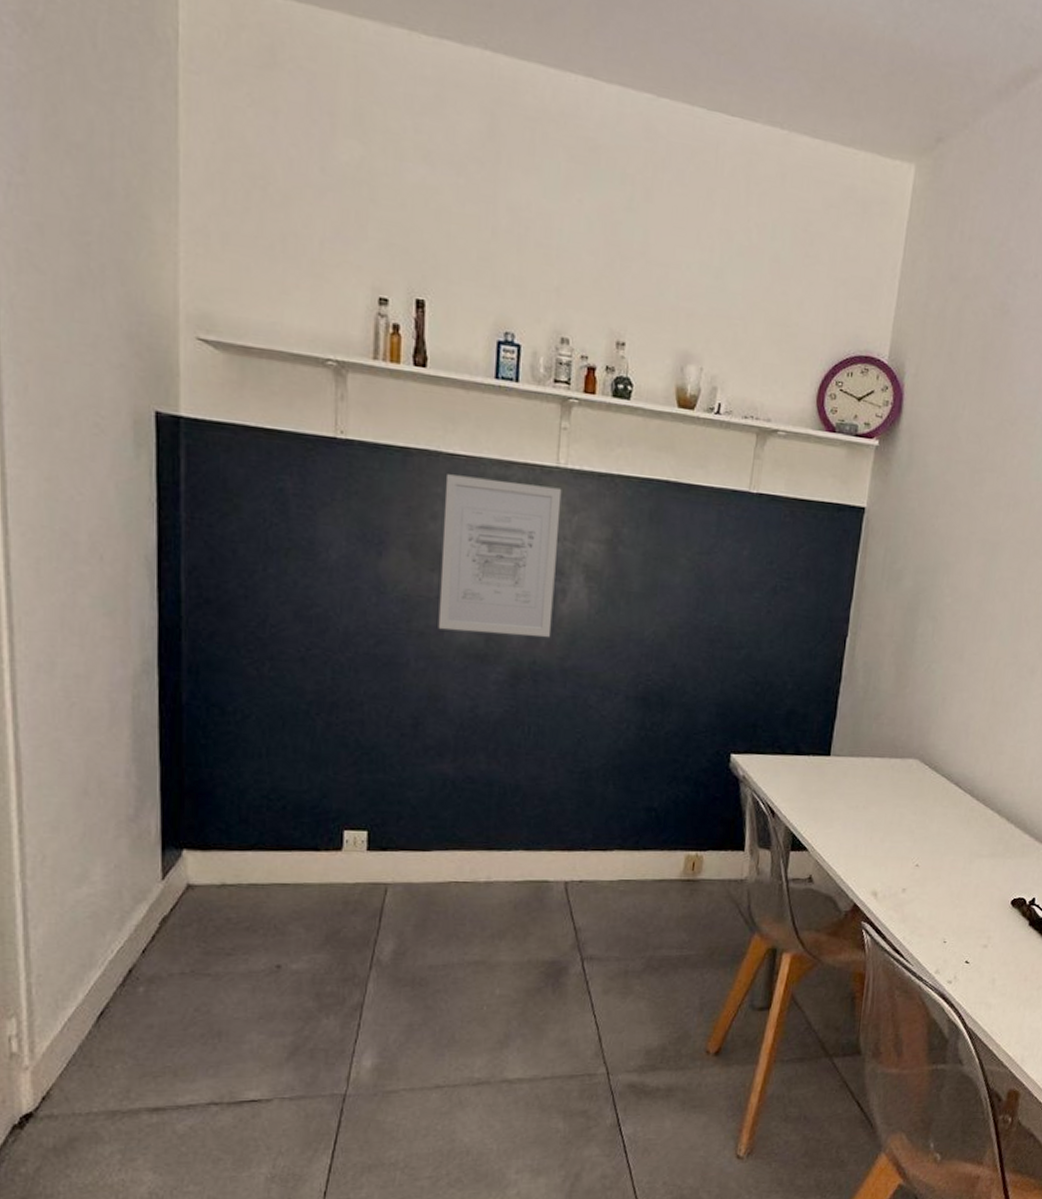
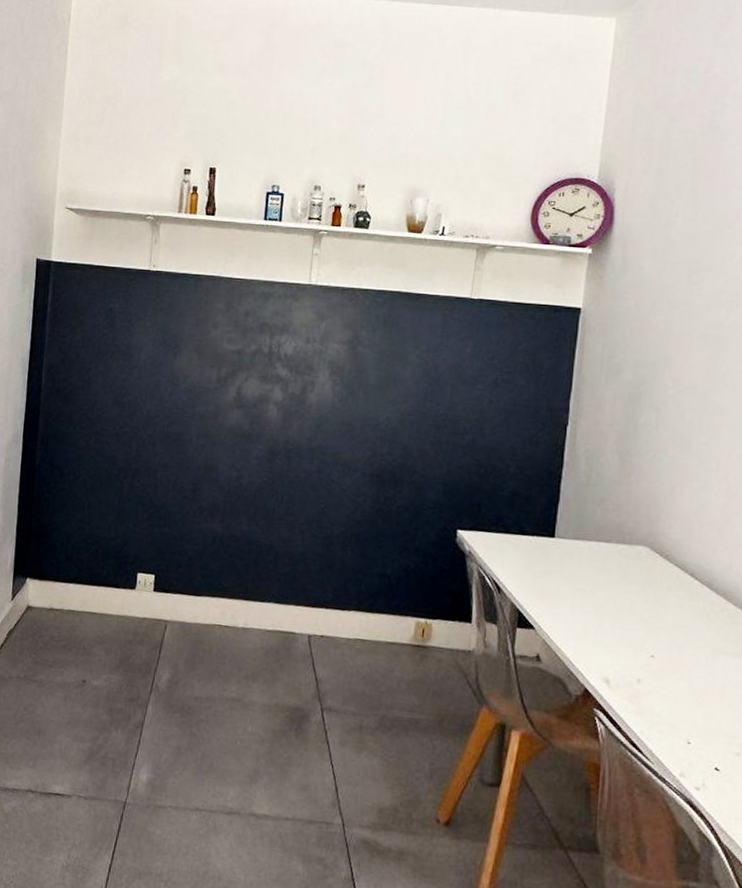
wall art: present [438,474,562,637] -> none [214,293,313,421]

